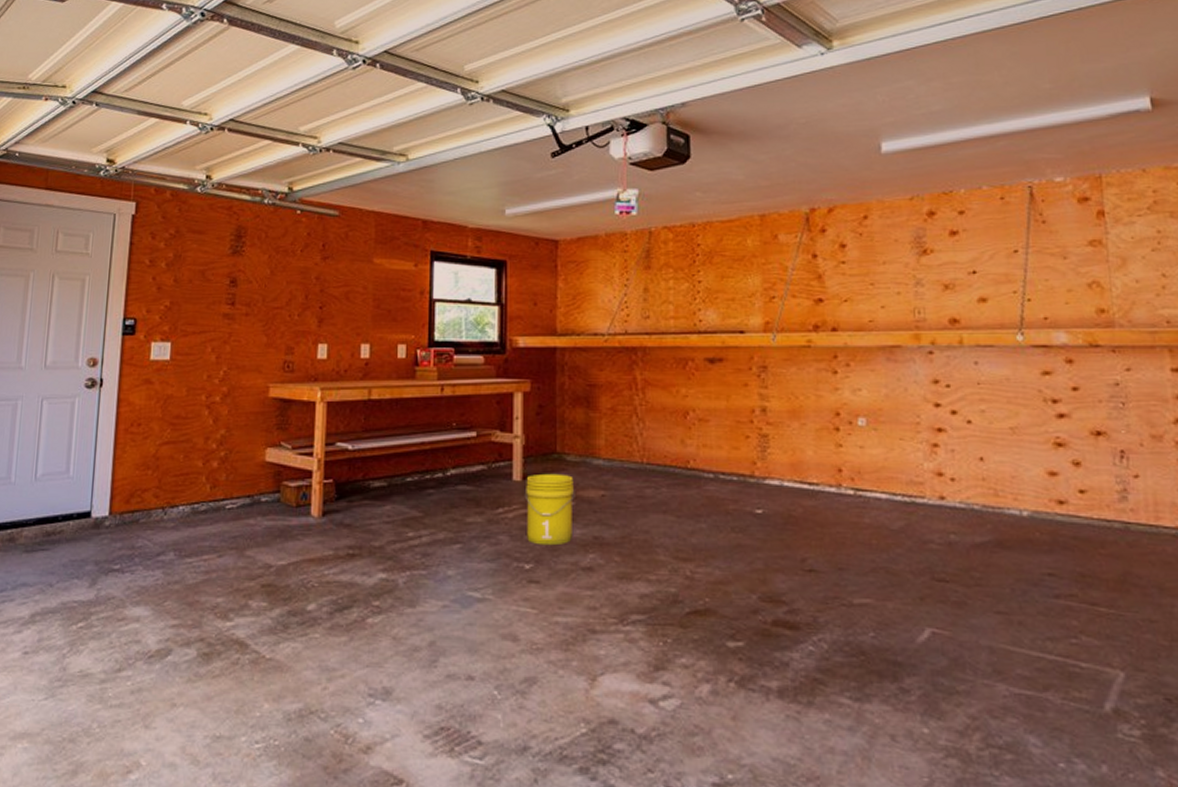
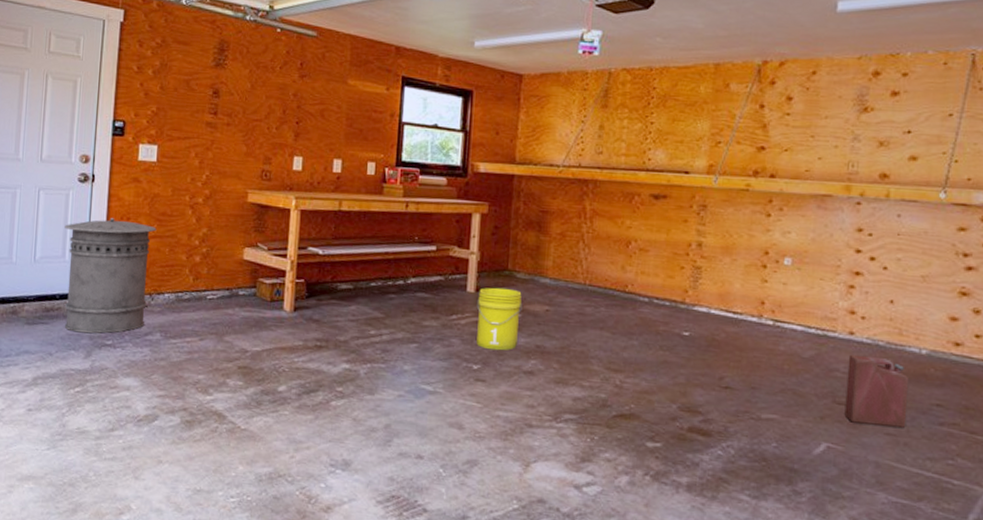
trash can: none [67,425,170,558] -> present [64,218,157,334]
jerry can: none [942,522,1018,604] -> present [844,354,910,428]

